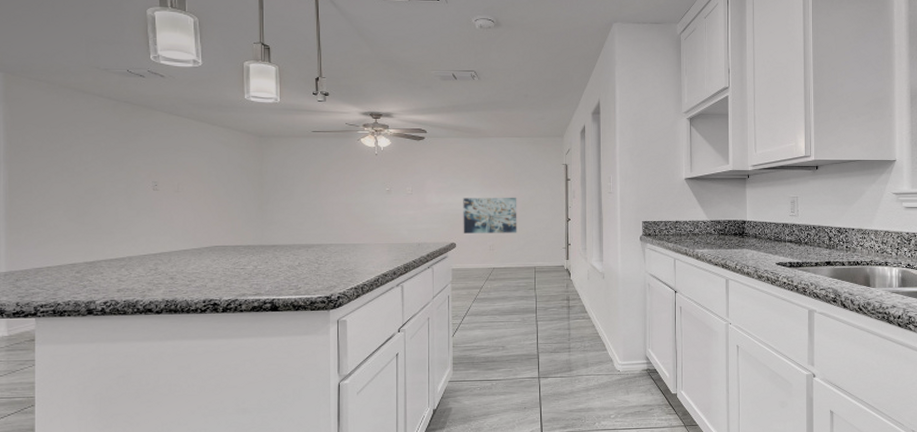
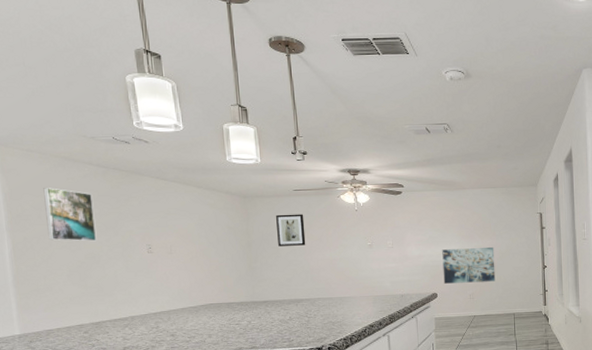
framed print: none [48,119,100,176] -> present [43,188,97,242]
wall art: none [292,156,321,189] -> present [276,214,306,246]

